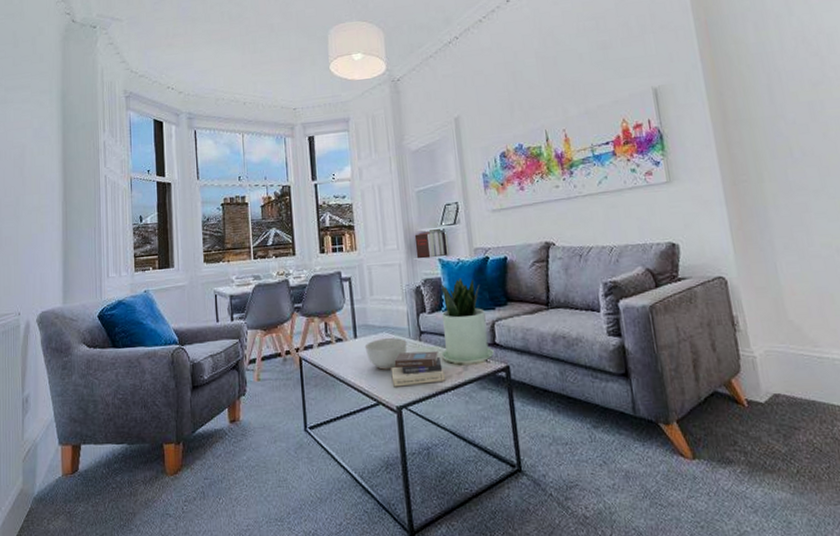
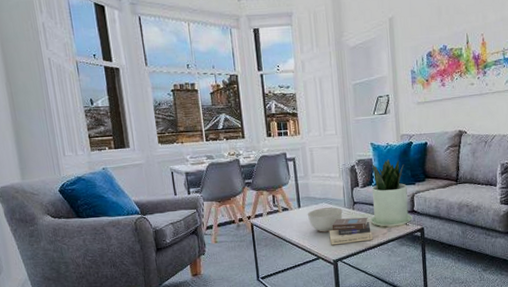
books: present [414,231,450,259] -> none [350,119,380,143]

